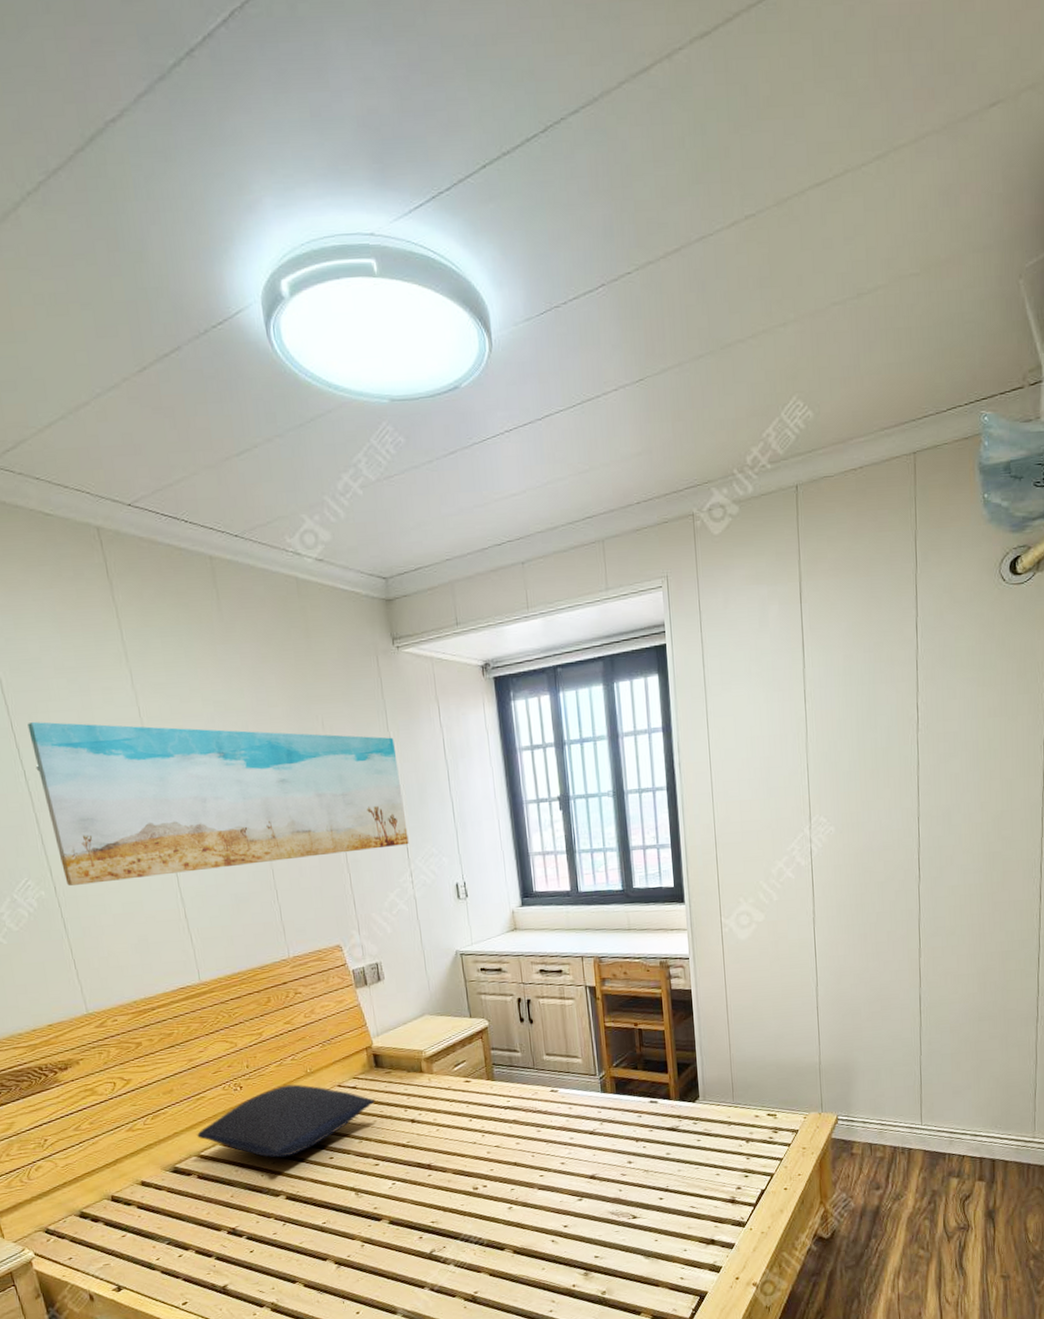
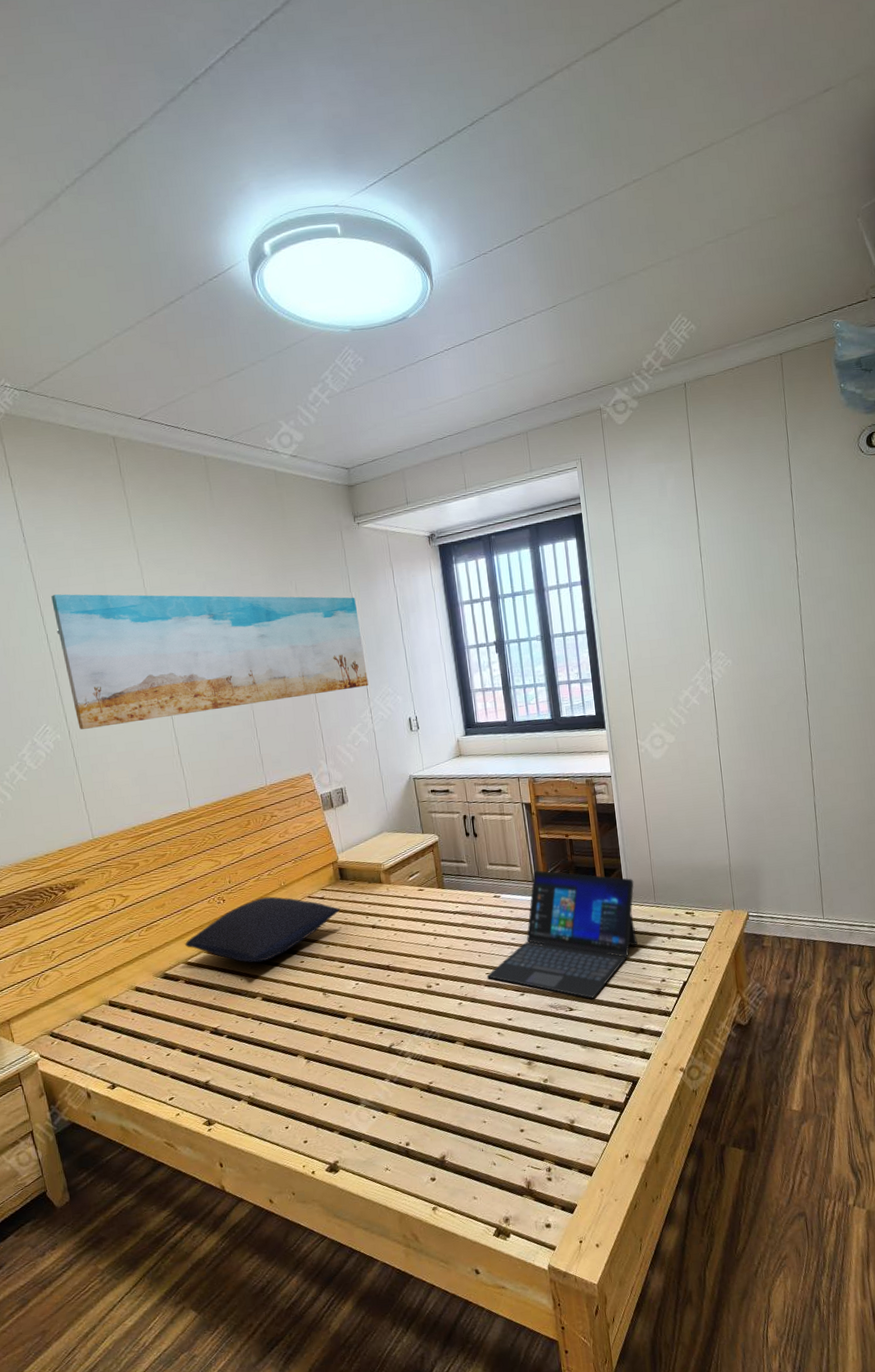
laptop: none [541,1063,712,1206] -> present [487,870,638,999]

